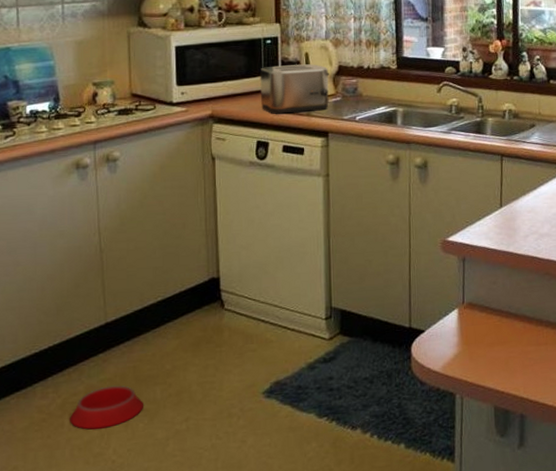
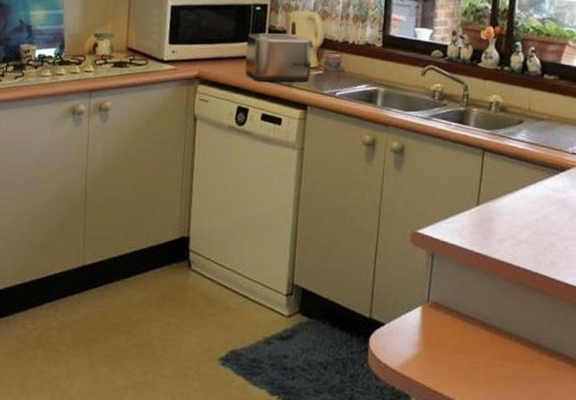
pet bowl: present [68,385,144,431] -> none [42,327,109,368]

